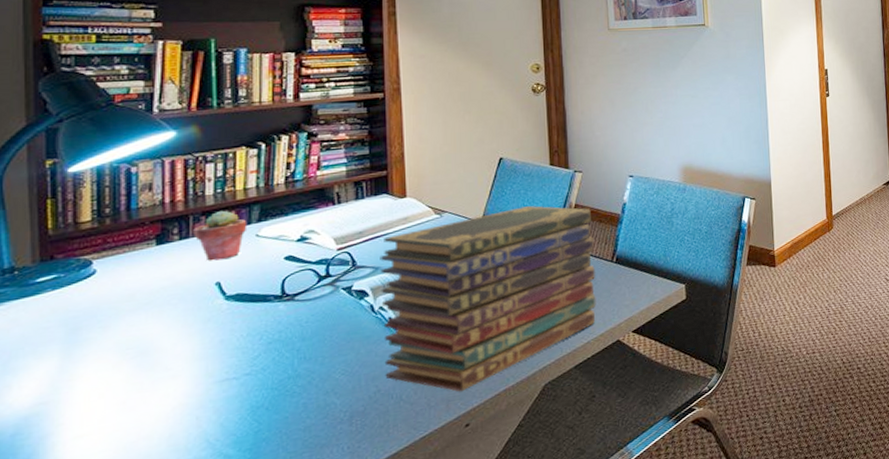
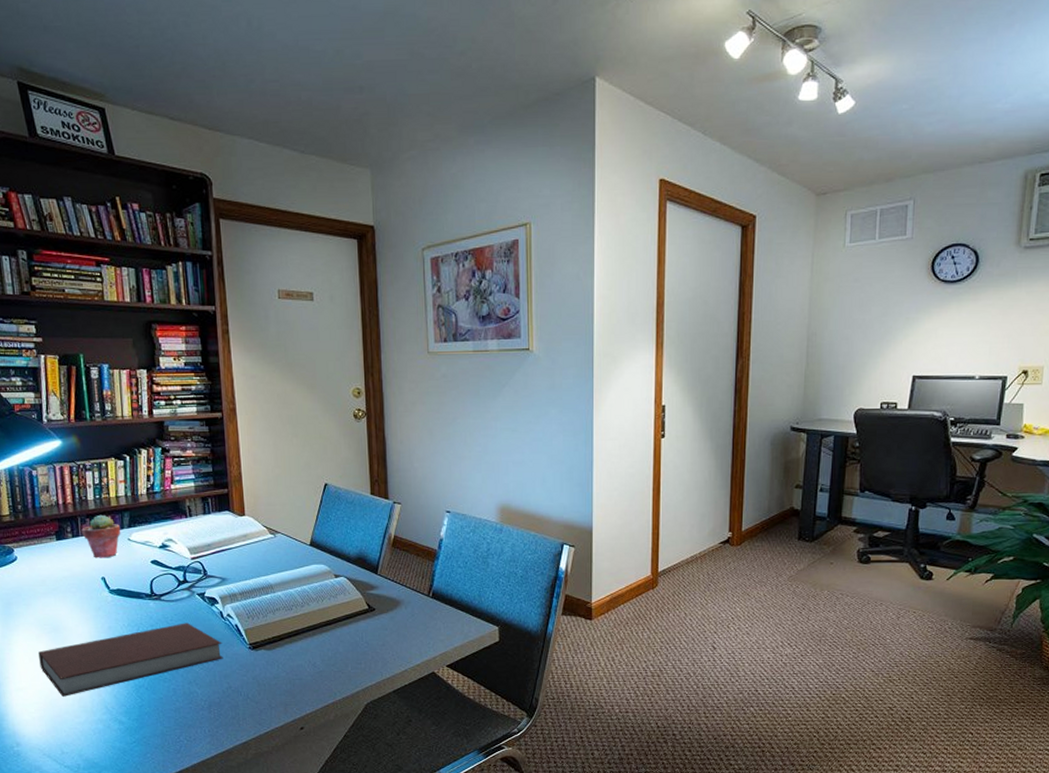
notebook: none [114,322,372,437] -> present [38,623,224,697]
book stack: present [380,205,597,392] -> none [225,533,414,699]

